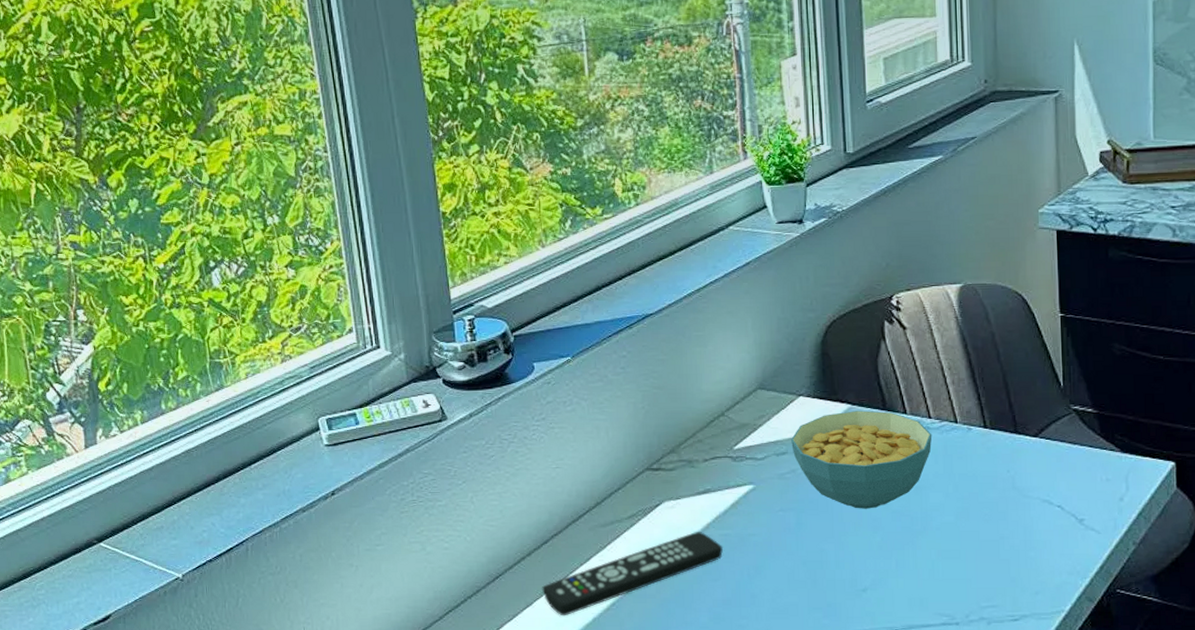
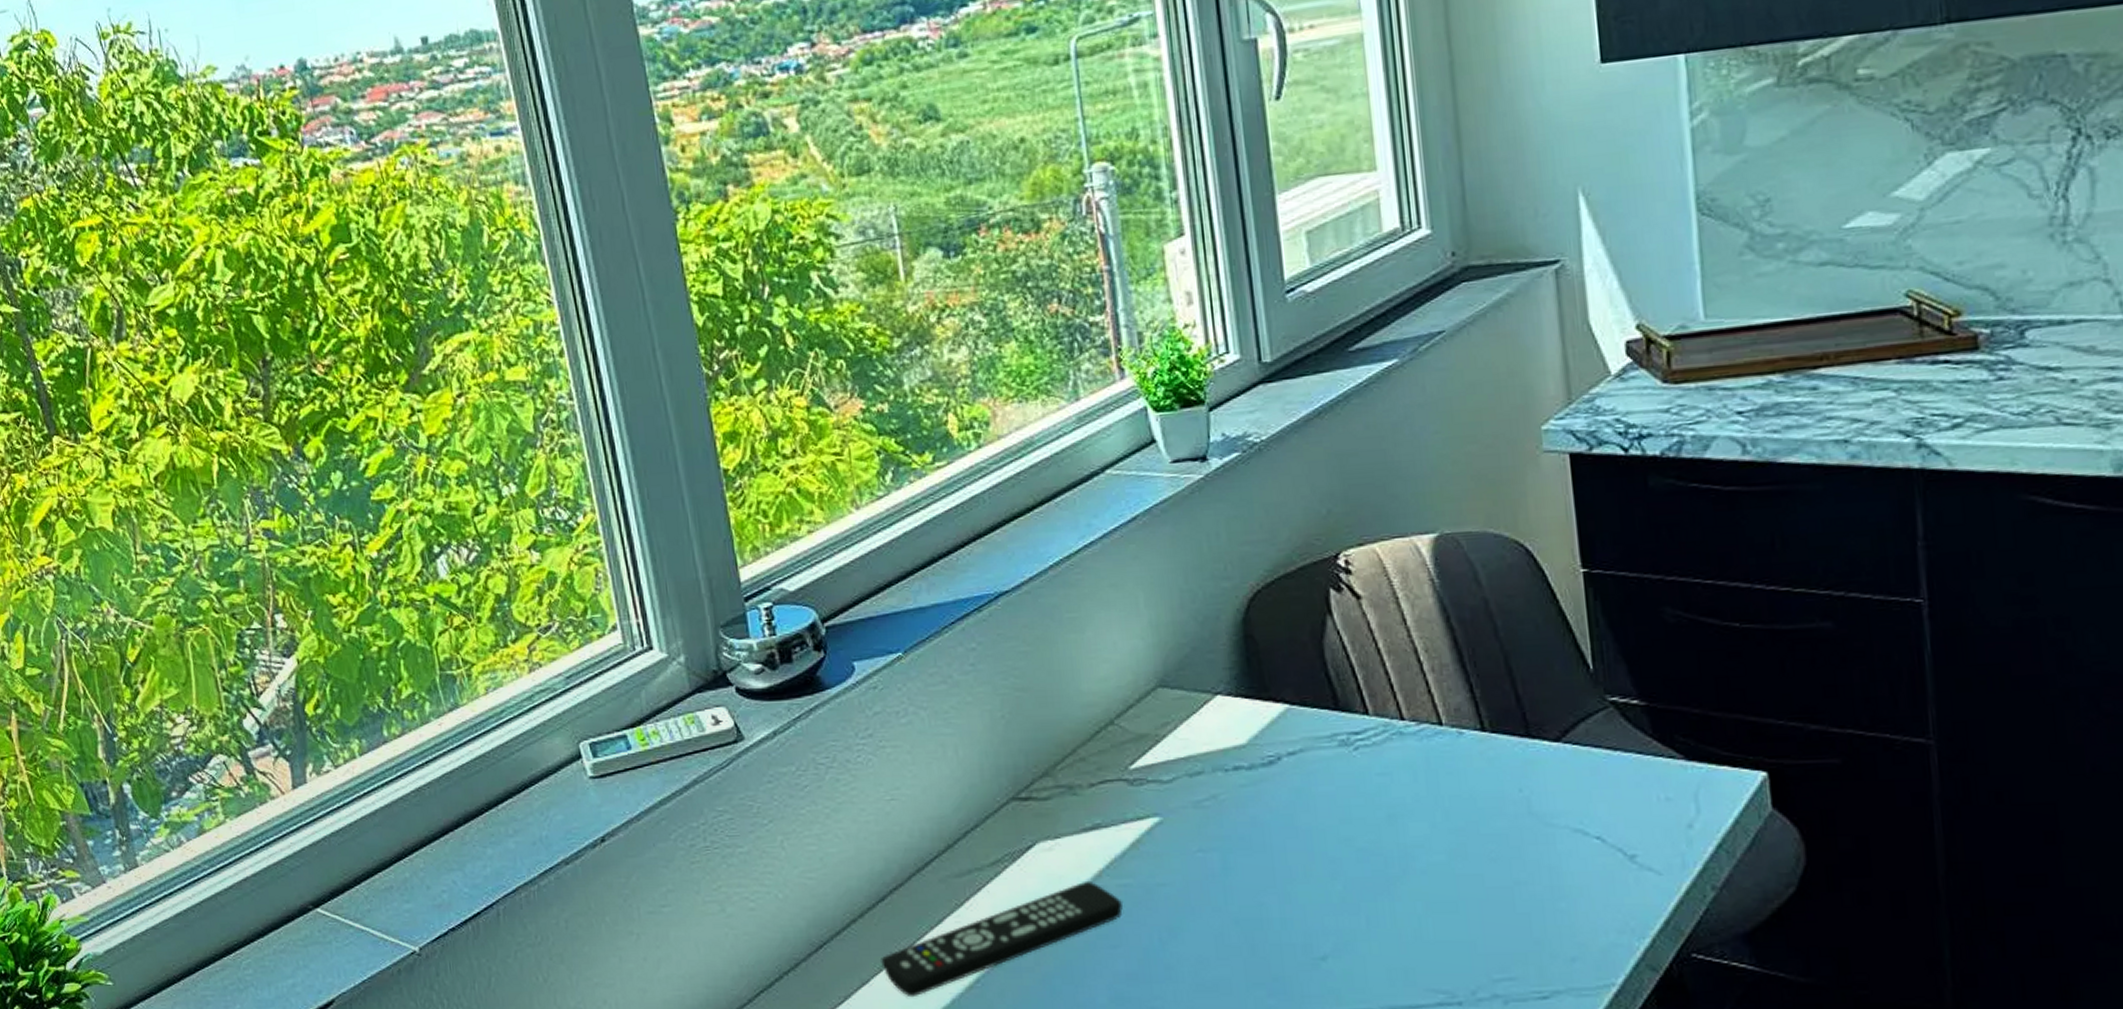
cereal bowl: present [791,410,932,509] -> none [1208,711,1408,847]

